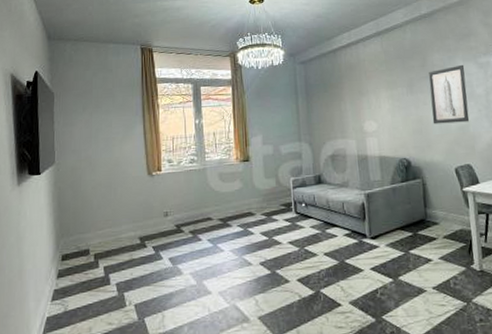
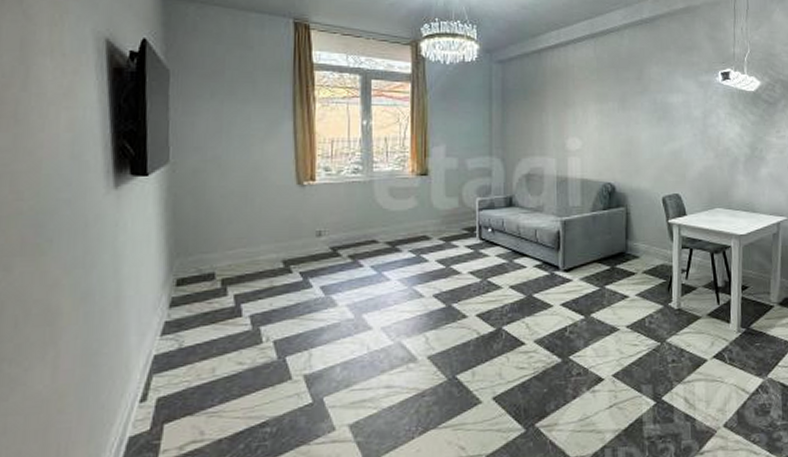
wall art: present [429,64,470,125] -> none [643,81,684,147]

